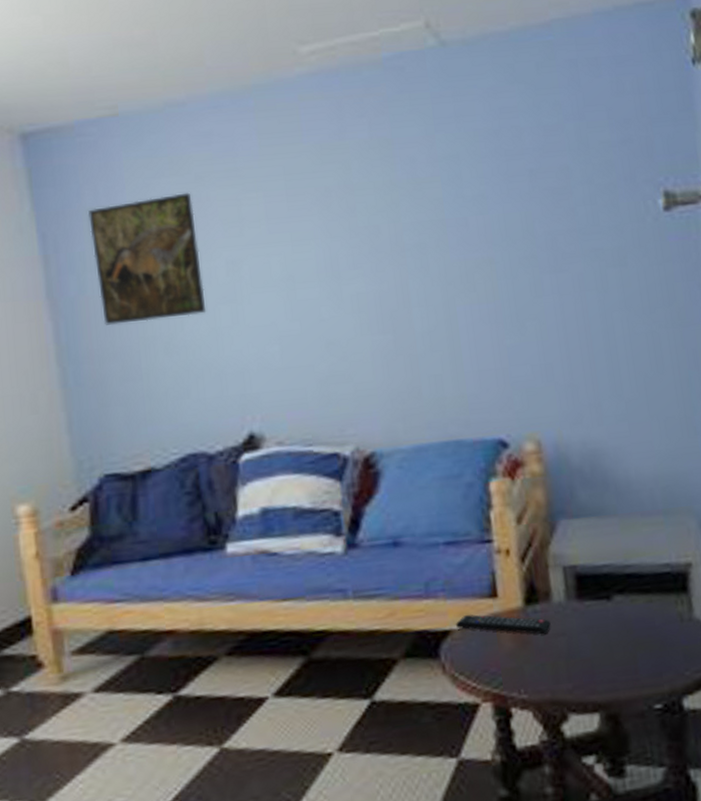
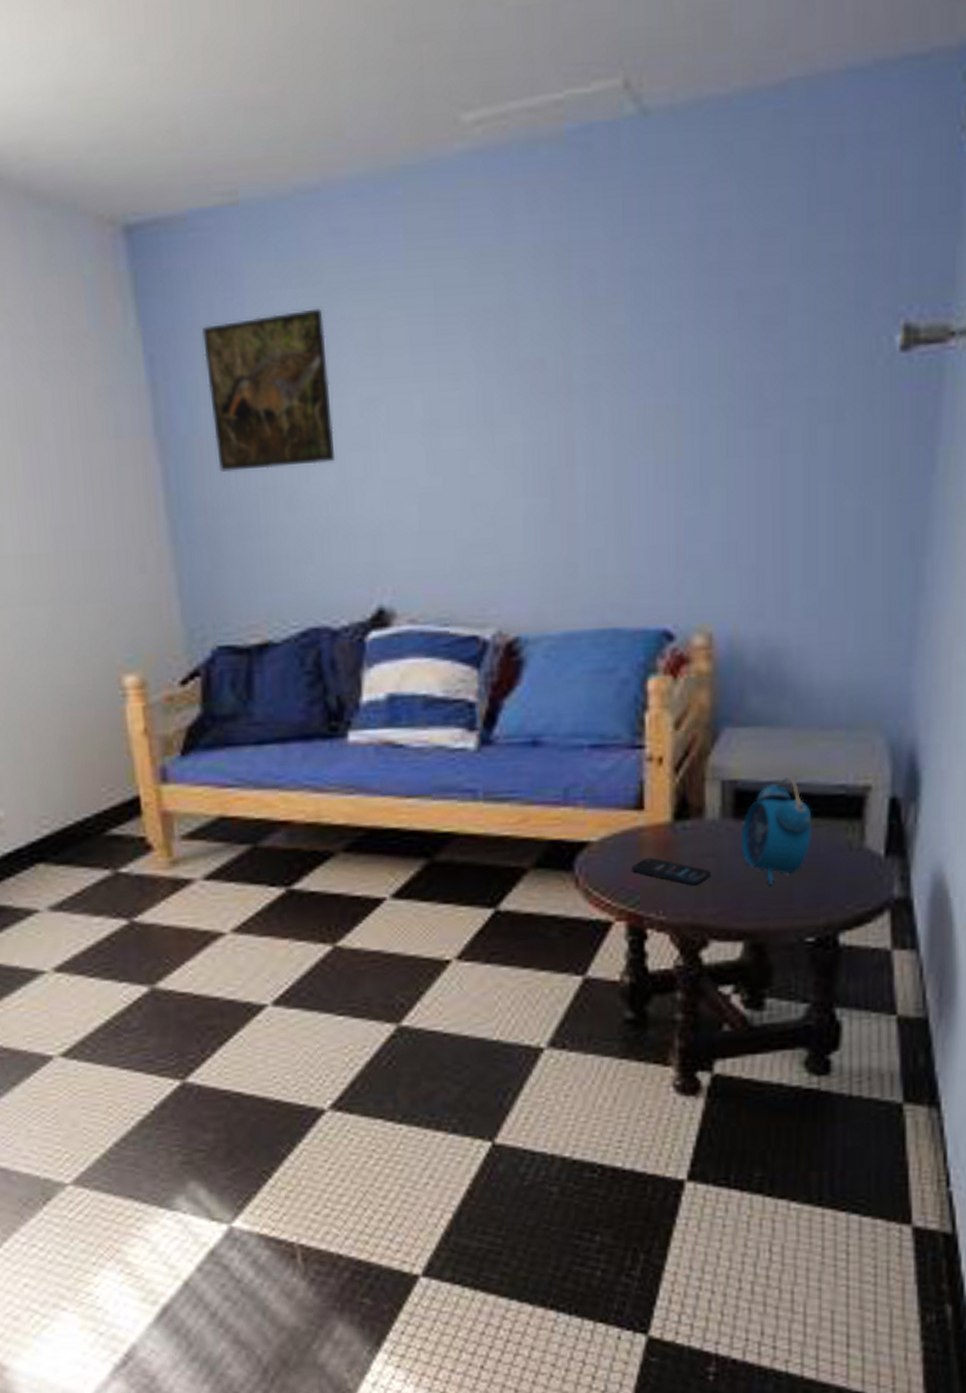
remote control: present [455,614,551,635] -> none [593,826,701,854]
smartphone: none [492,640,563,664] -> present [632,857,711,886]
alarm clock: none [585,559,648,658] -> present [740,776,812,885]

